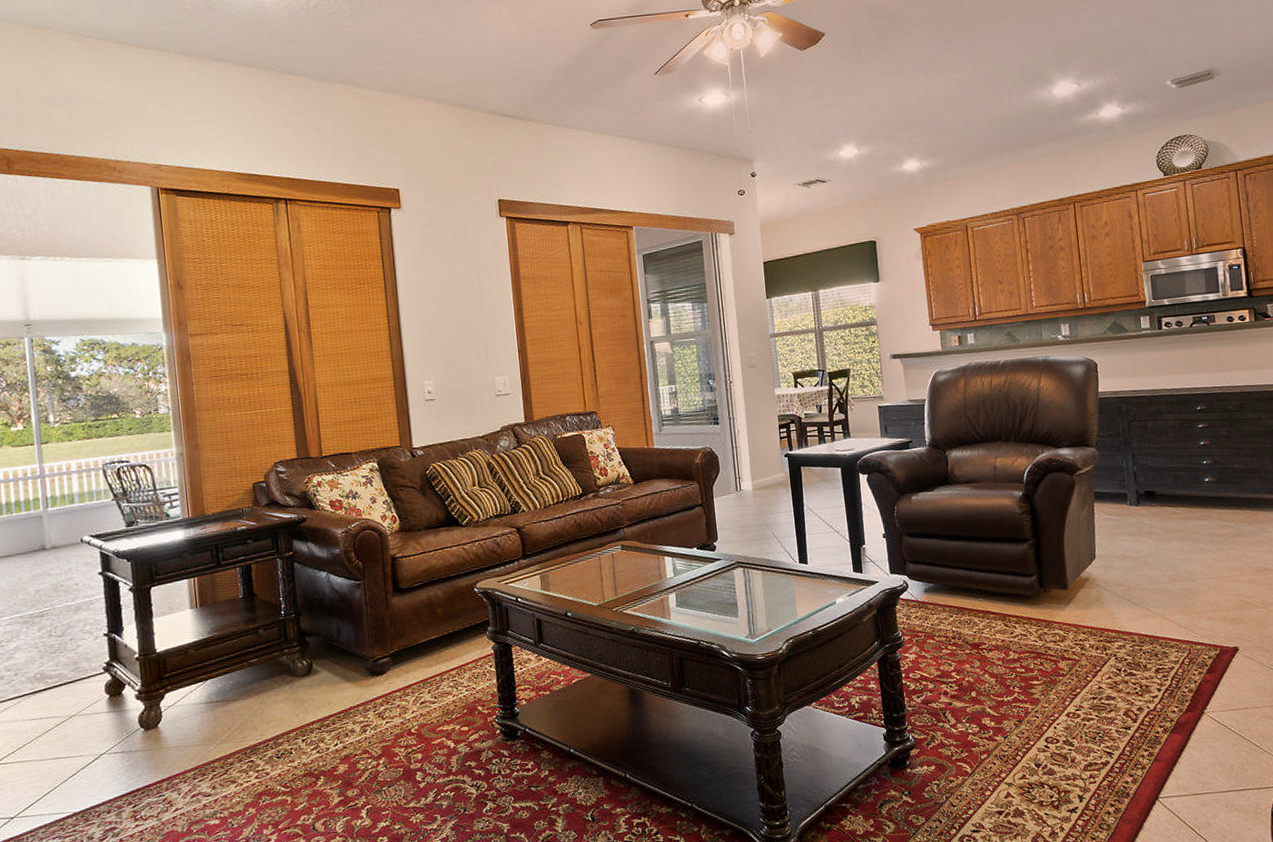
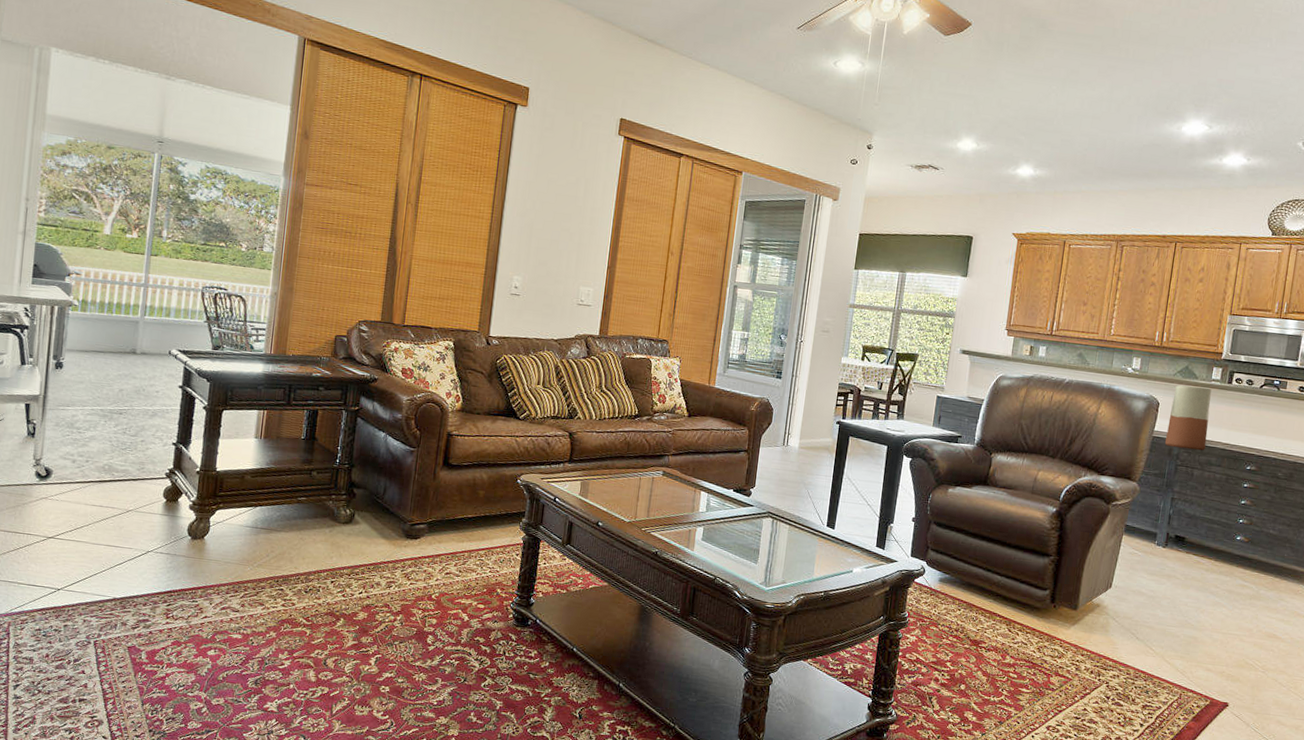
vase: none [1108,338,1153,405] -> present [1164,385,1212,451]

